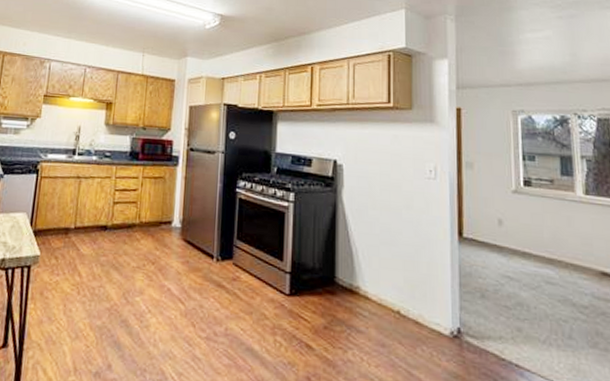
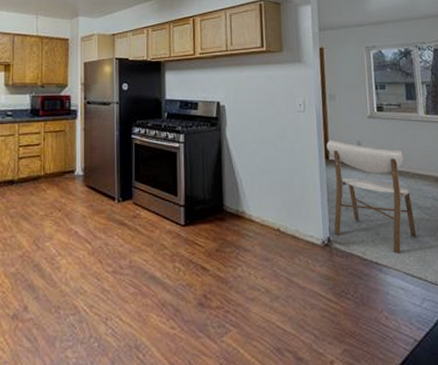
dining chair: none [460,214,570,358] -> present [326,140,417,254]

